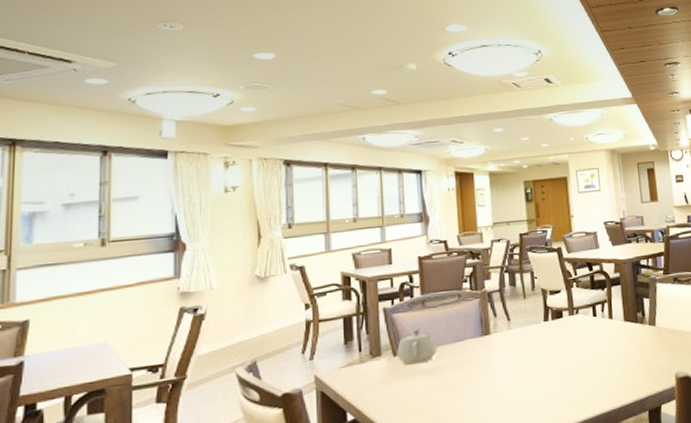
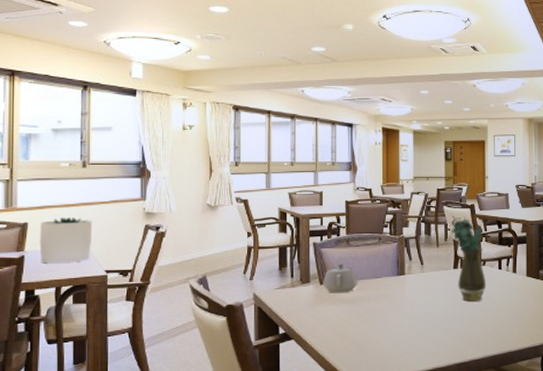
planter: none [44,307,114,369] -> present [39,218,93,264]
vase: none [537,261,582,357] -> present [451,215,487,301]

